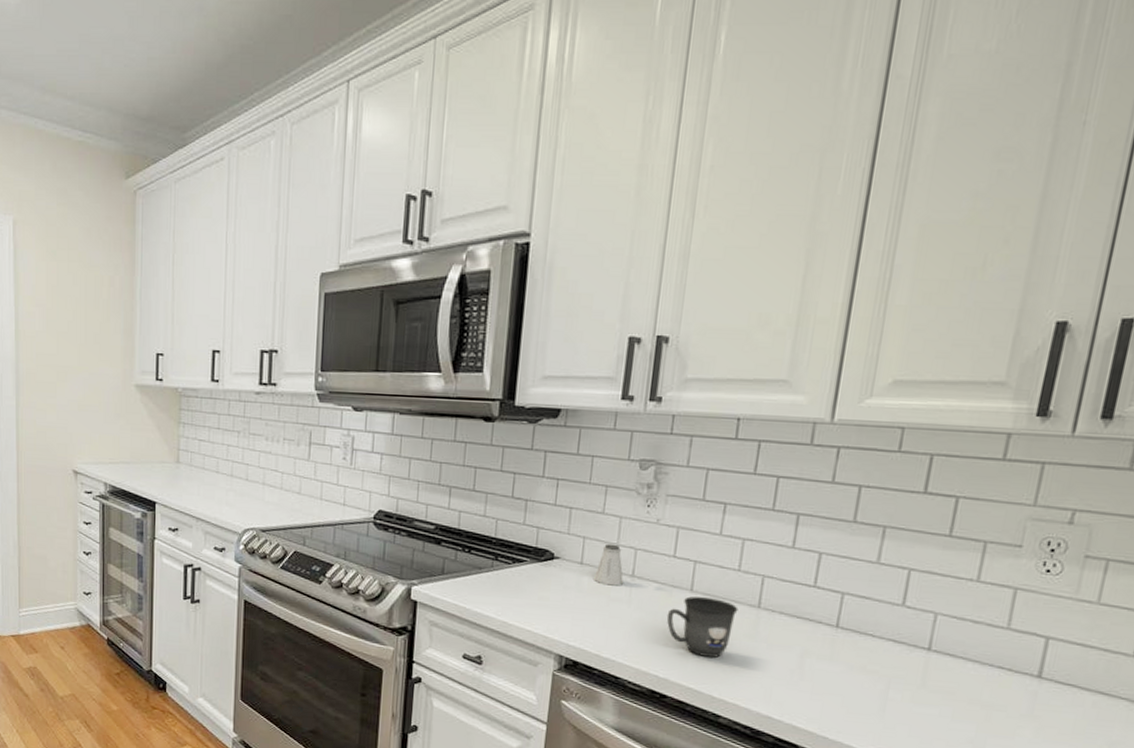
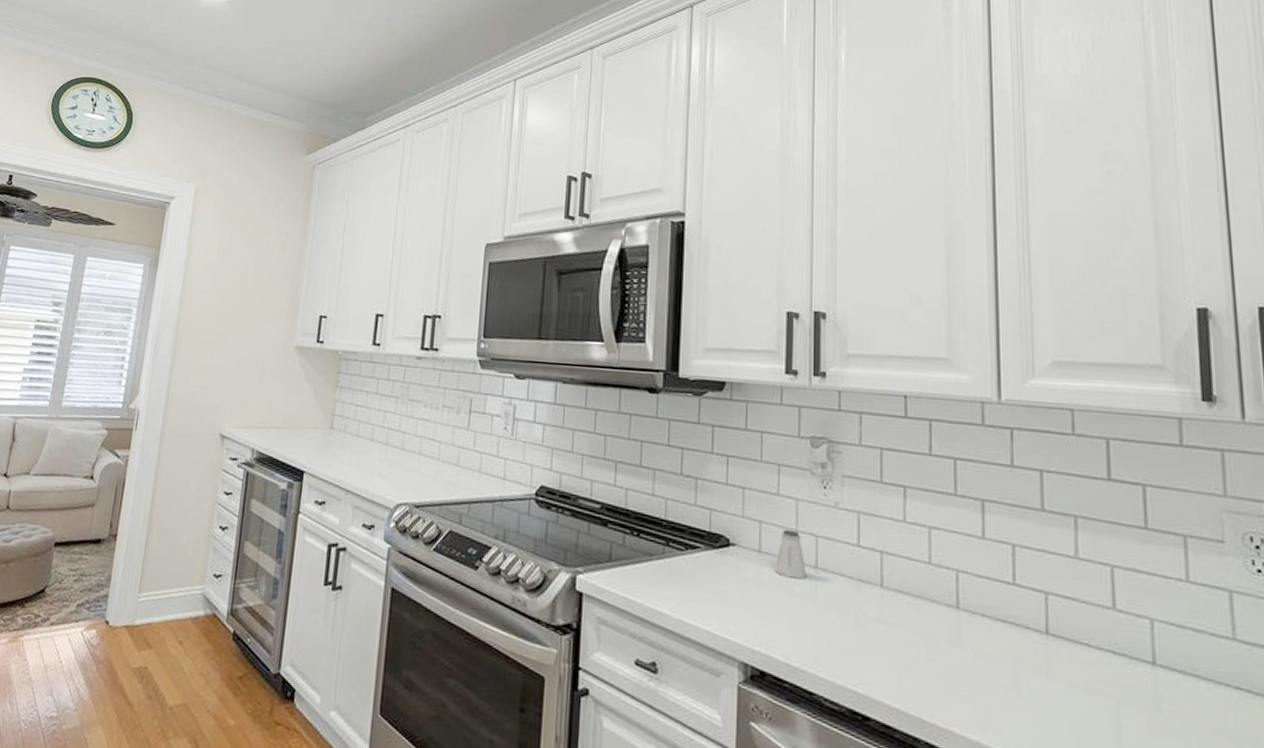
mug: present [666,596,739,658] -> none [858,593,936,670]

